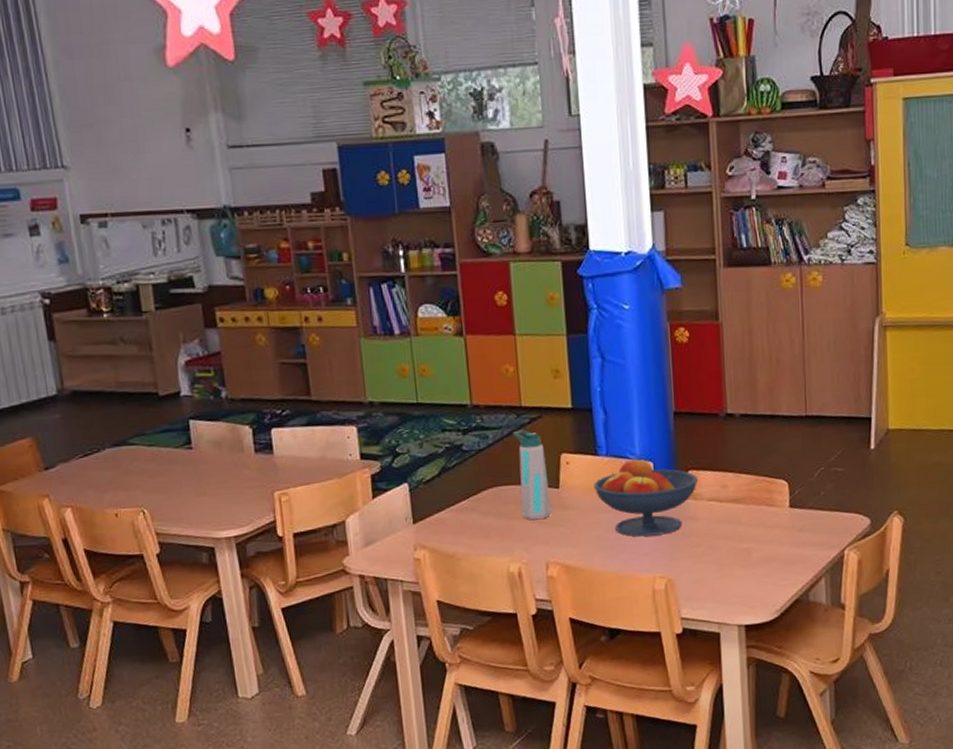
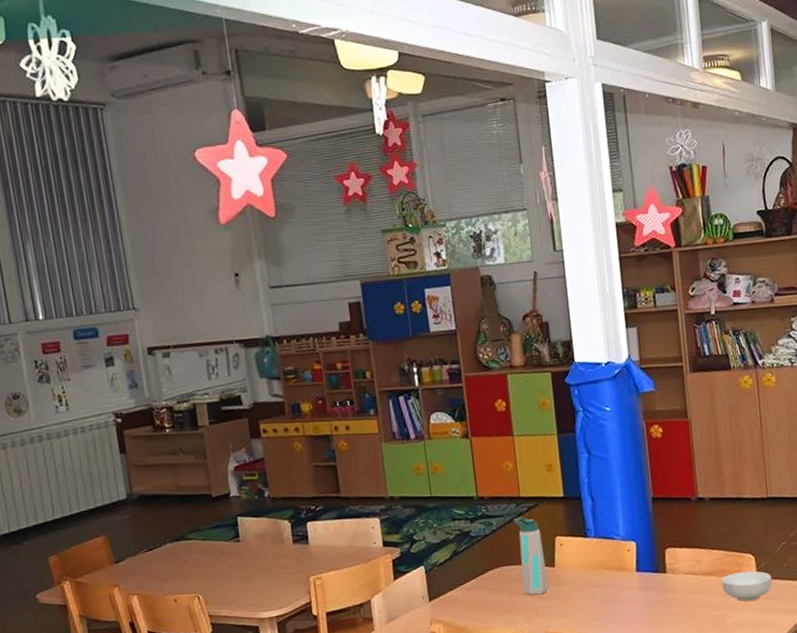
fruit bowl: present [594,458,699,537] -> none [584,538,676,608]
cereal bowl: none [749,499,806,533] -> present [721,571,772,602]

